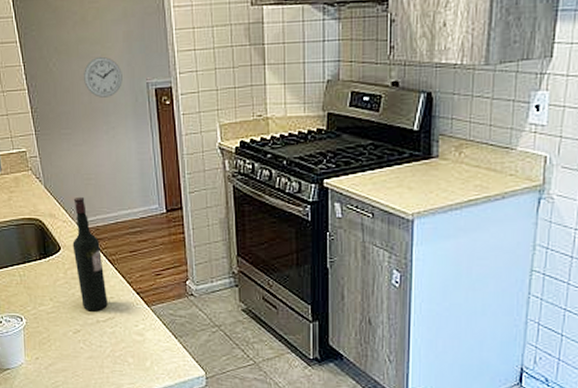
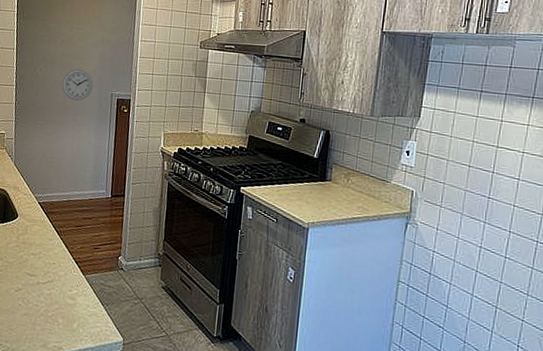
wine bottle: present [72,196,108,312] -> none [27,175,52,274]

